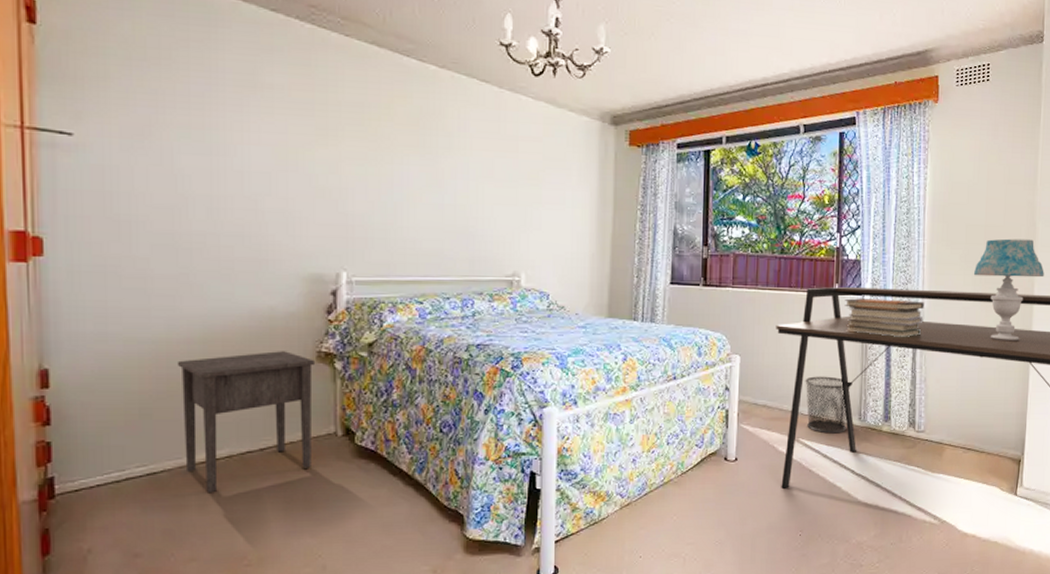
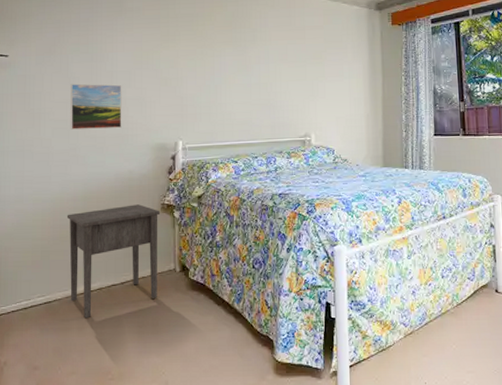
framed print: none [177,183,258,251] -> present [70,83,122,130]

